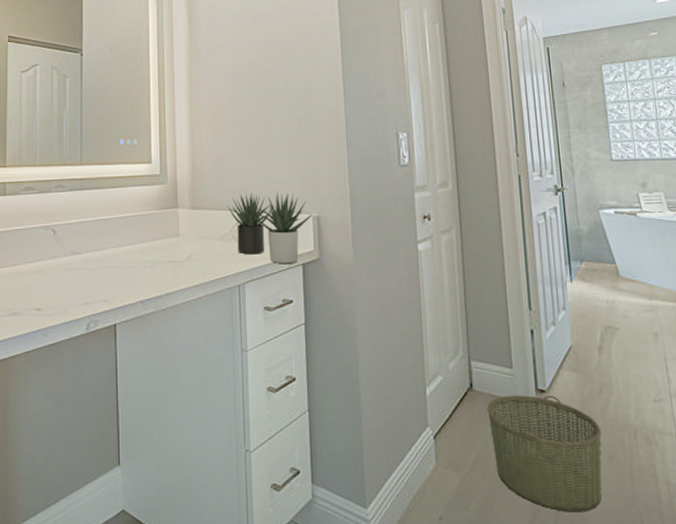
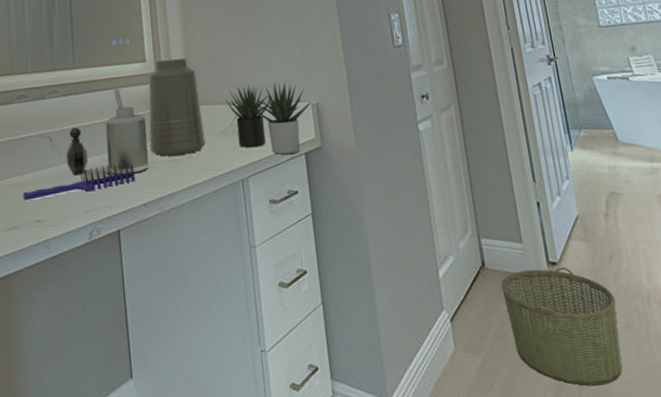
hairbrush: none [24,259,135,289] -> present [22,161,136,201]
perfume bottle: none [68,222,90,269] -> present [65,127,89,176]
soap dispenser: none [108,187,148,272] -> present [105,88,149,176]
vase: none [150,162,205,257] -> present [148,58,206,156]

